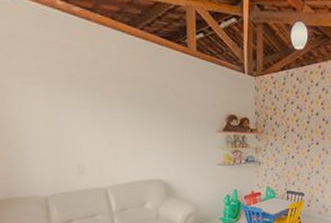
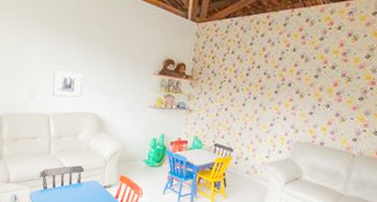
wall art: none [105,139,142,167] -> present [52,70,83,98]

